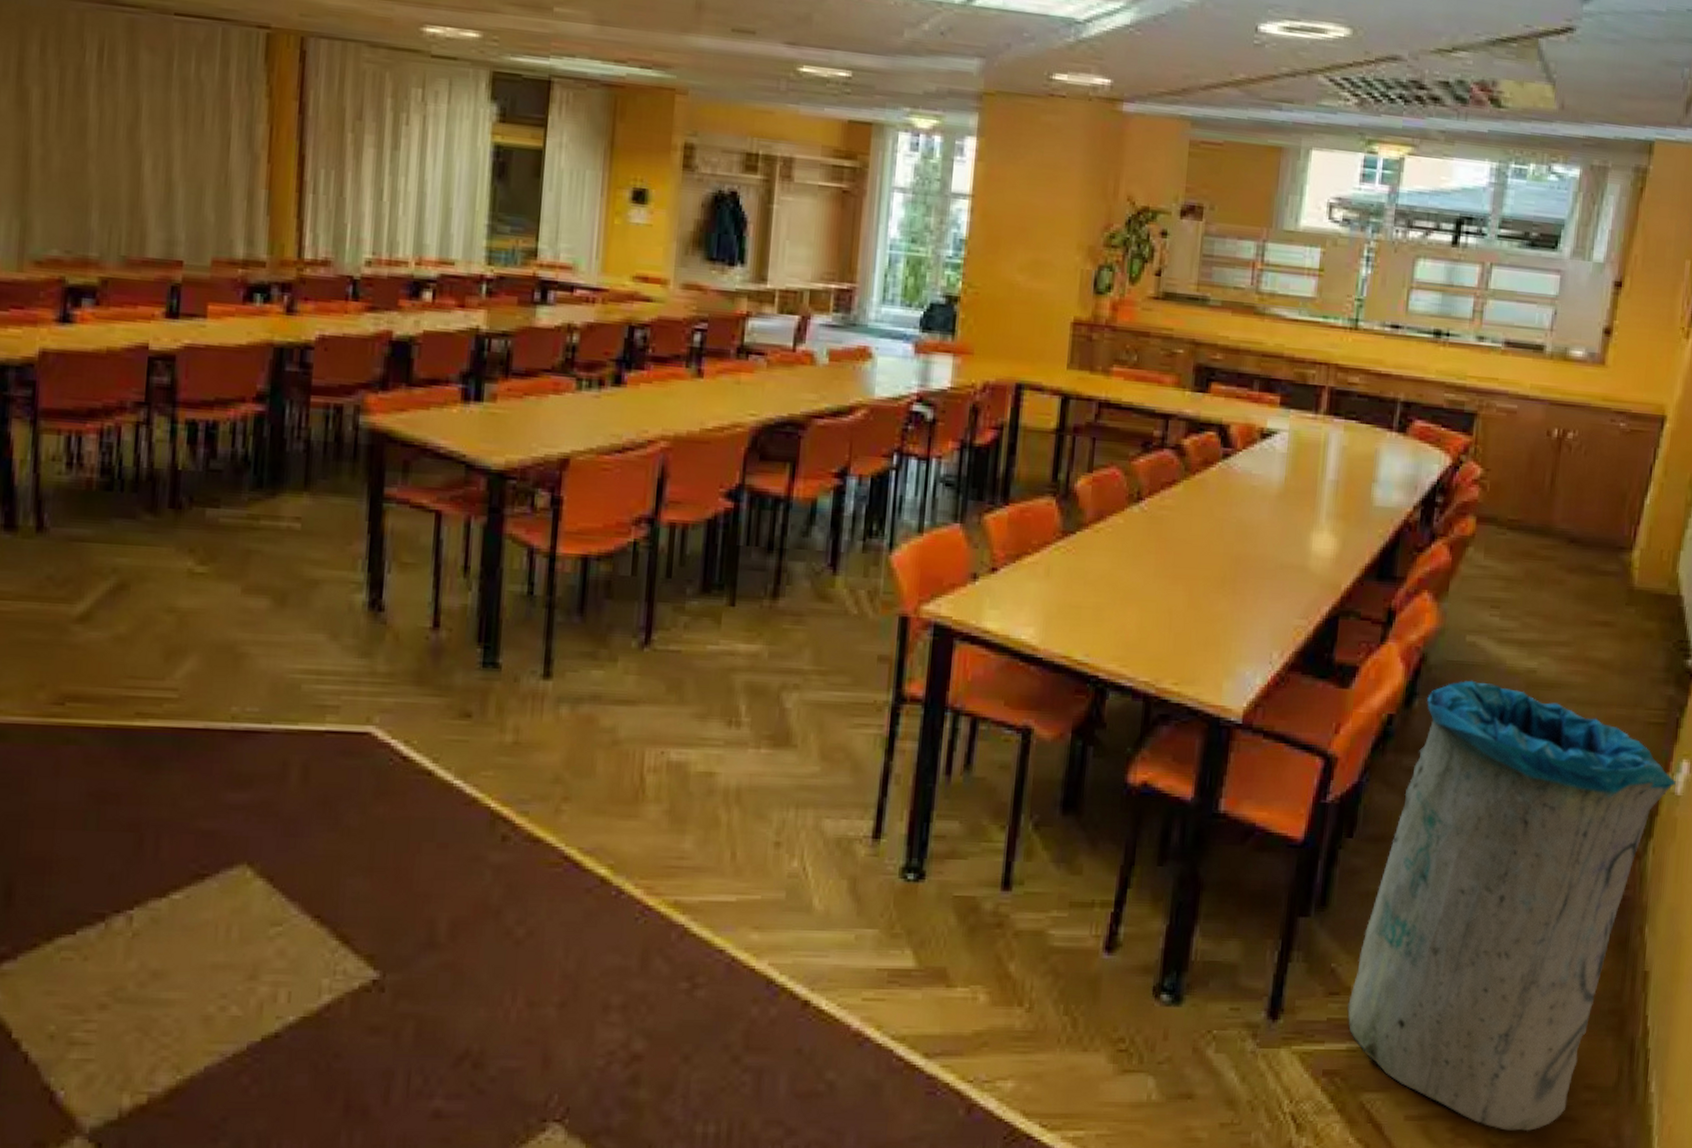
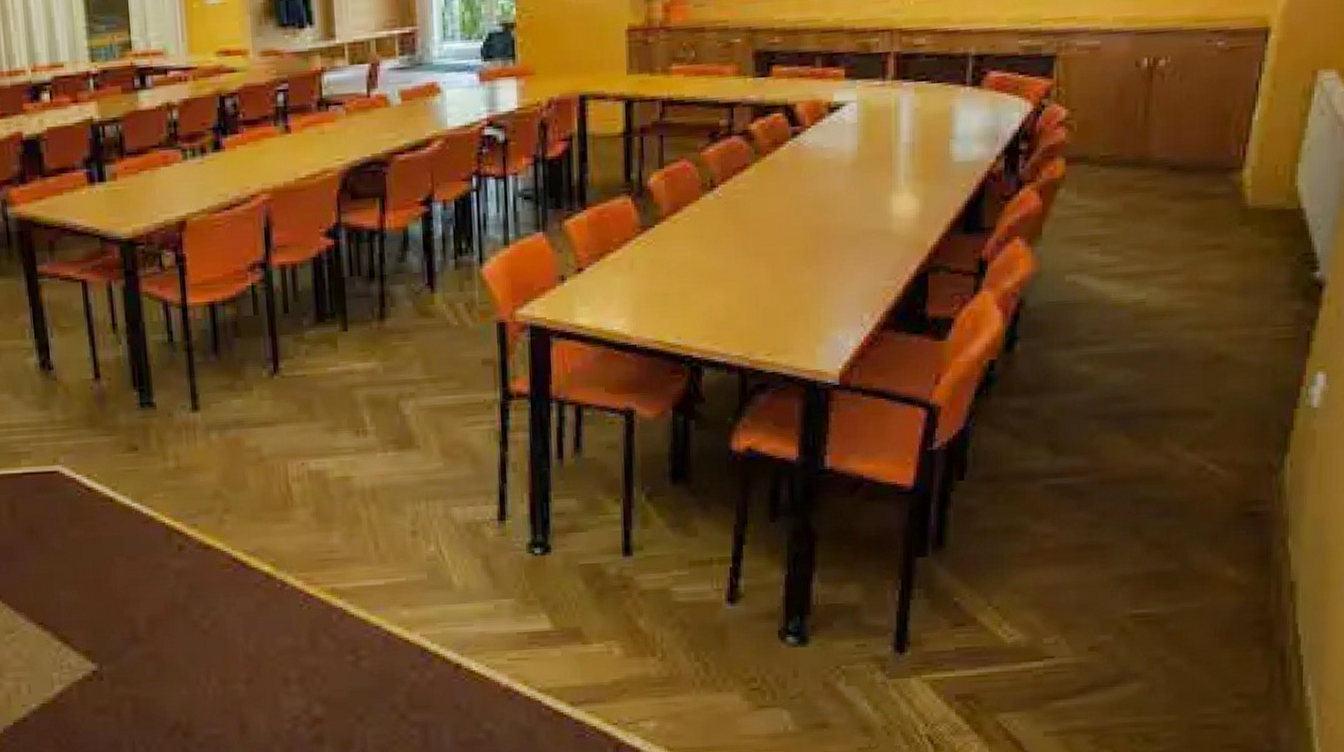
trash can: present [1347,680,1676,1132] -> none [975,318,1311,740]

